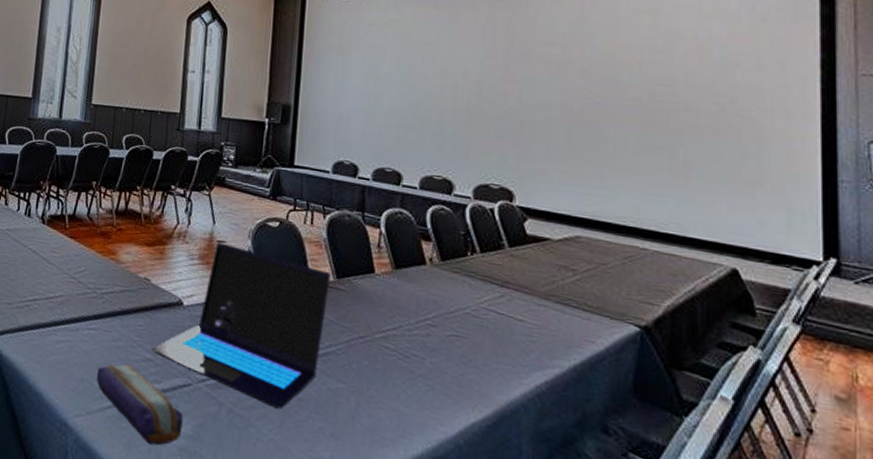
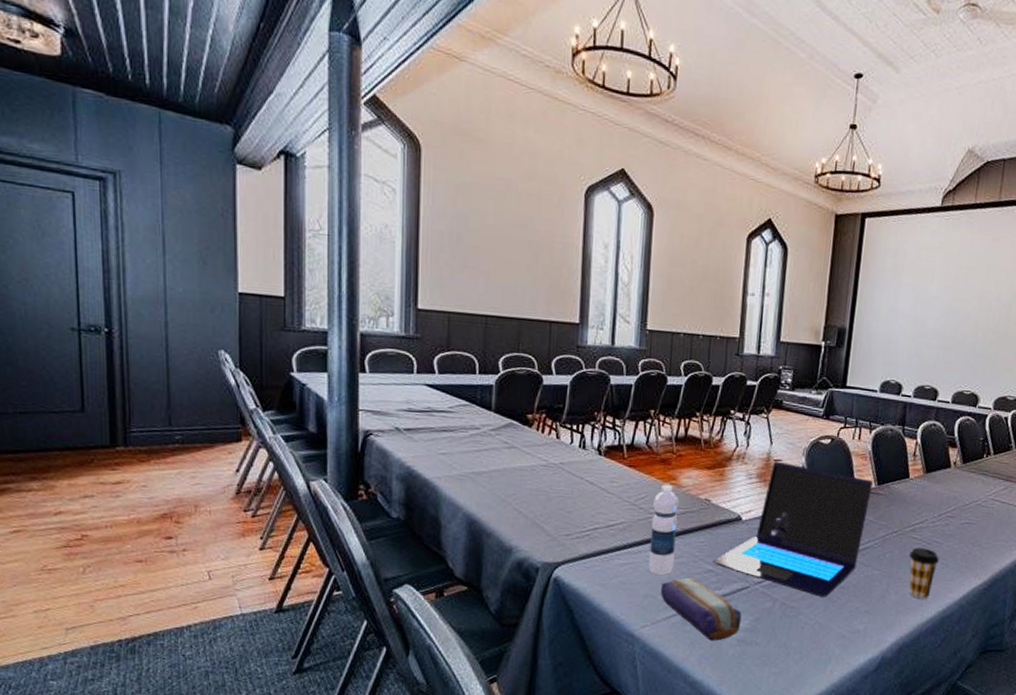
water bottle: none [85,258,118,359] -> present [648,484,679,575]
coffee cup: none [382,359,422,429] -> present [909,547,939,599]

